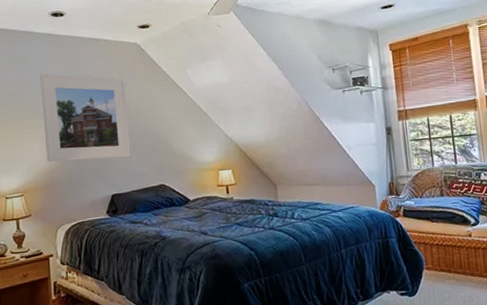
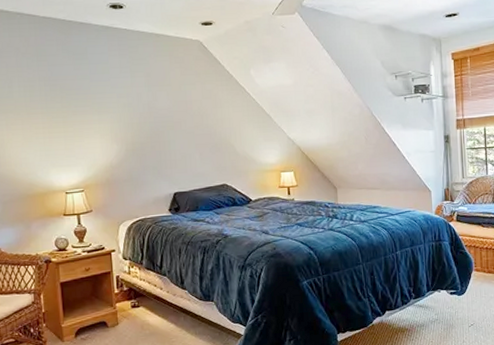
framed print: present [40,74,131,163] -> none [99,68,194,159]

